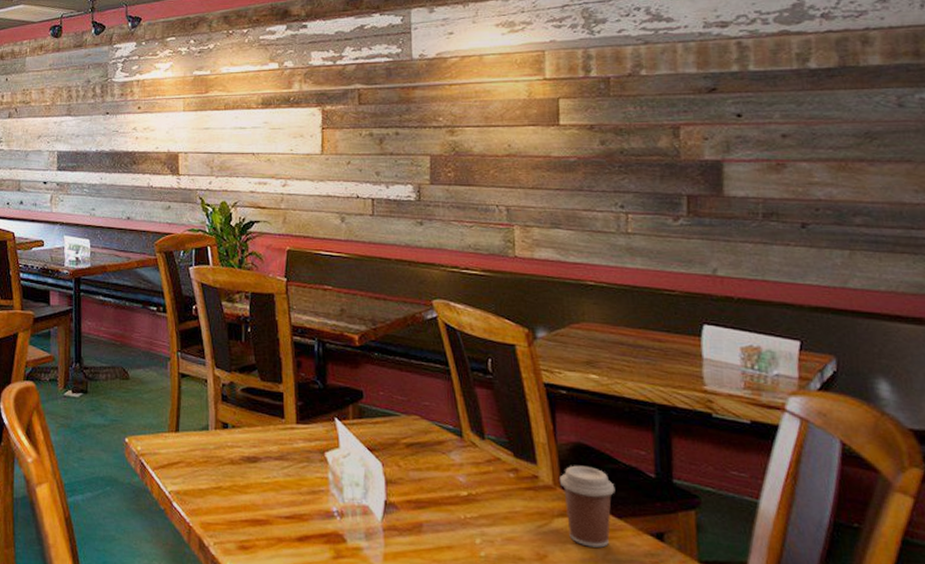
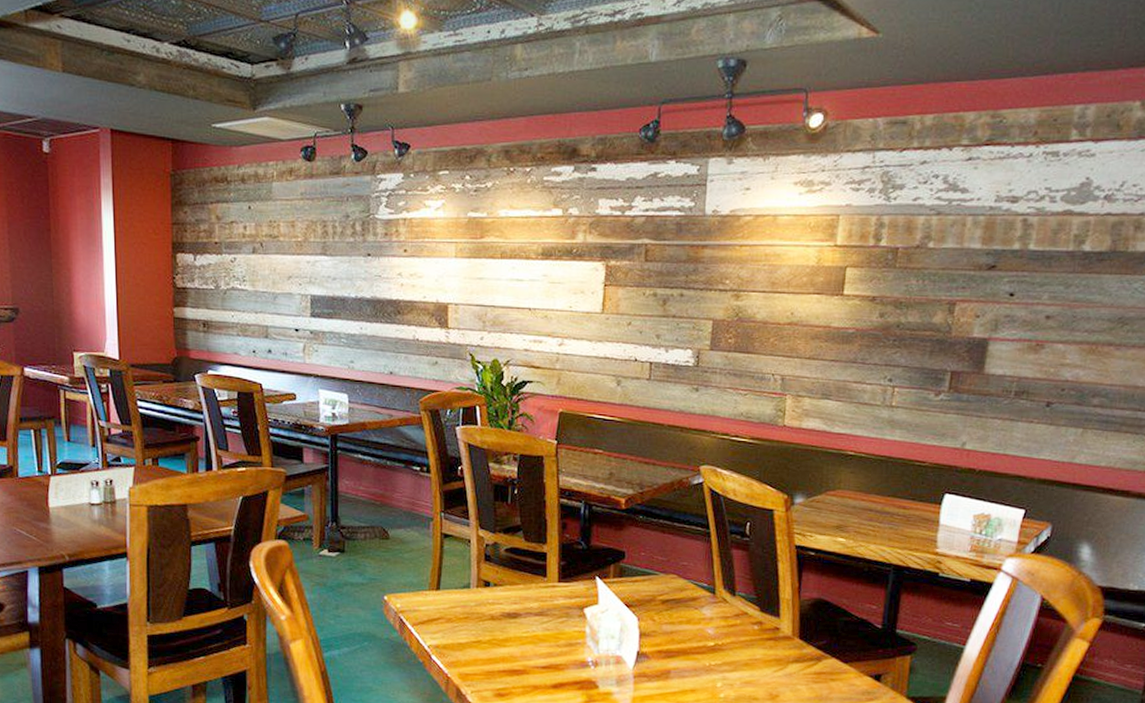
coffee cup: present [560,465,615,548] -> none [798,618,846,688]

